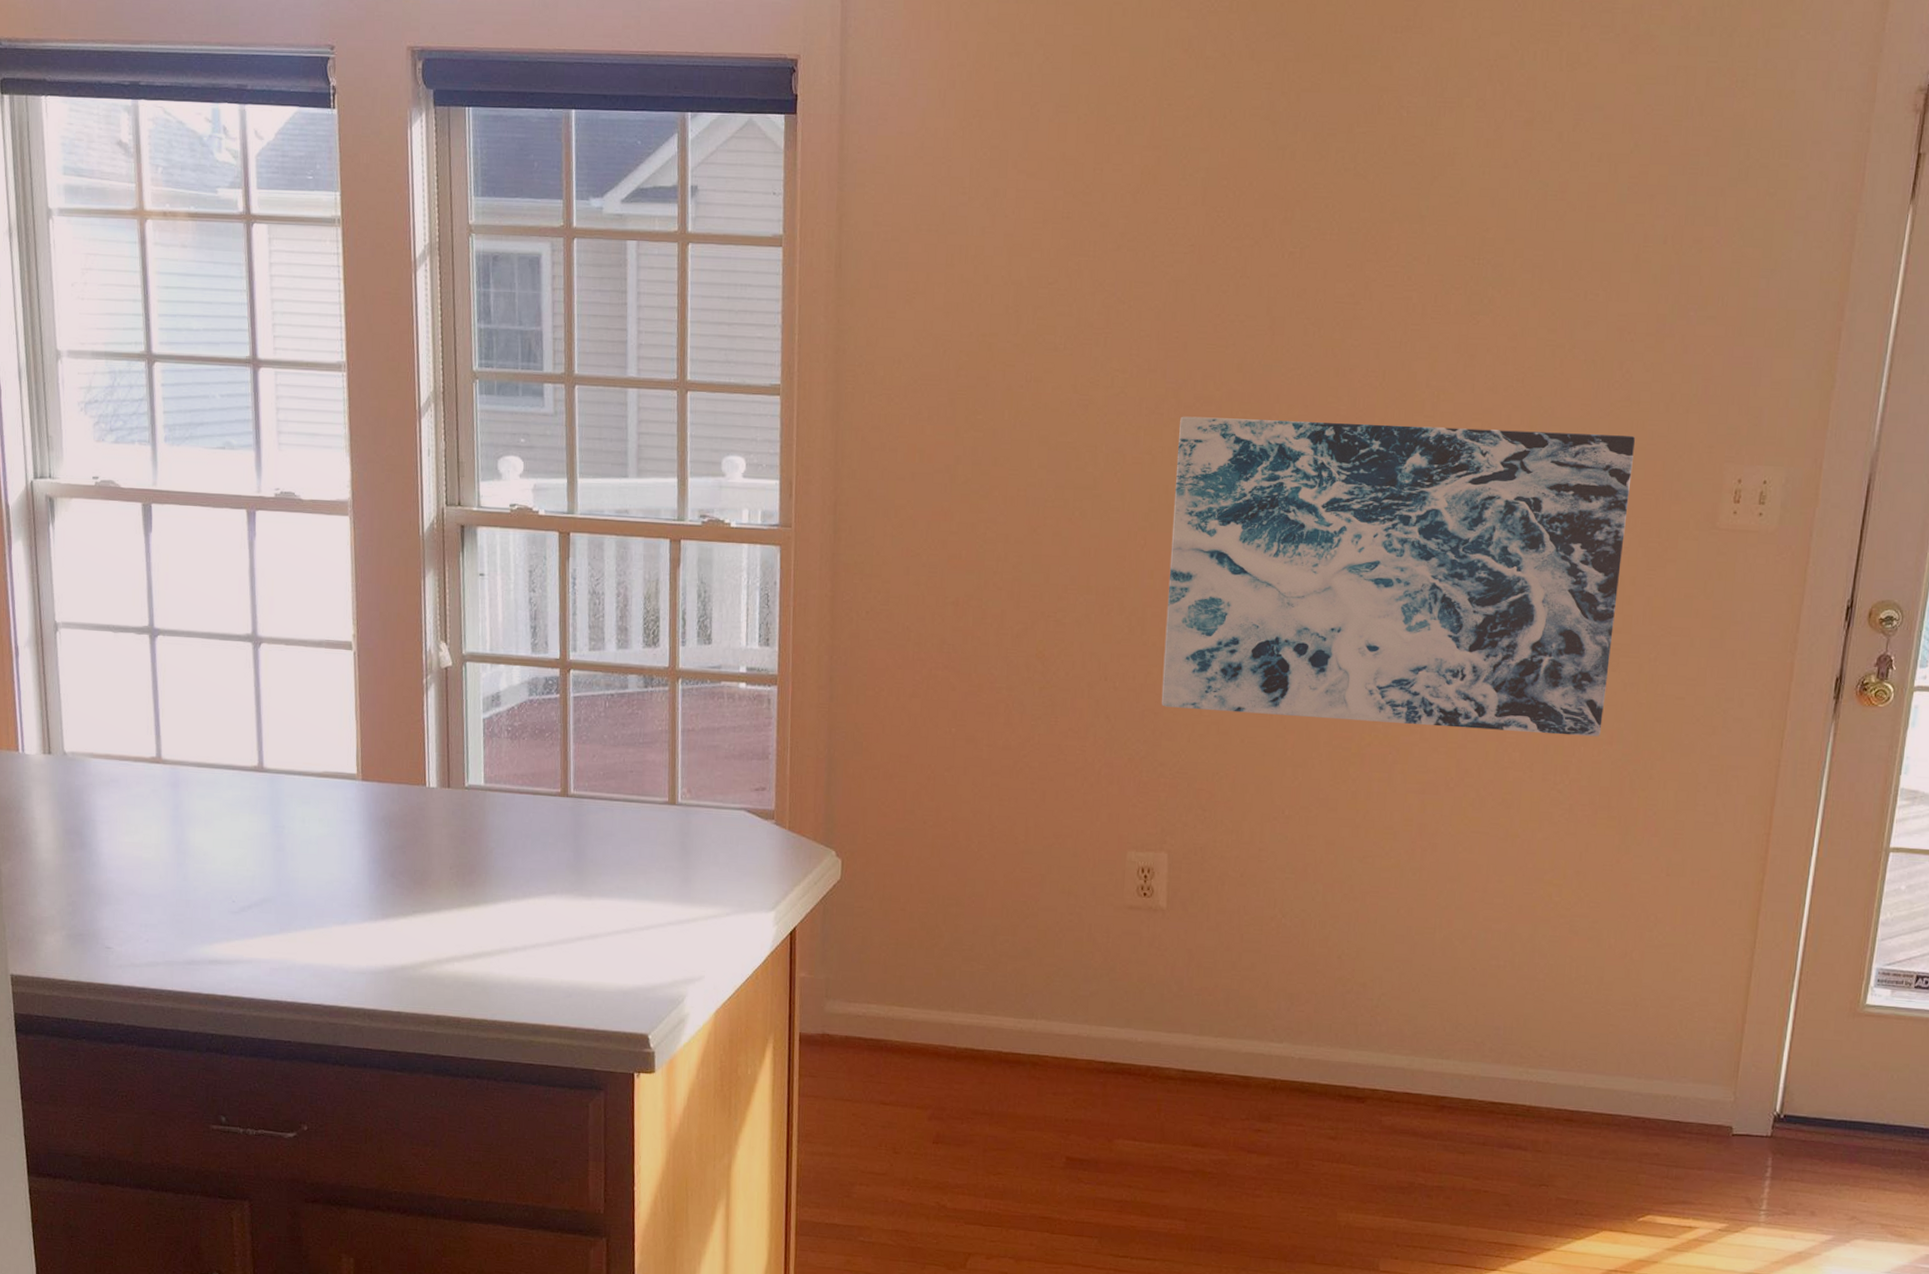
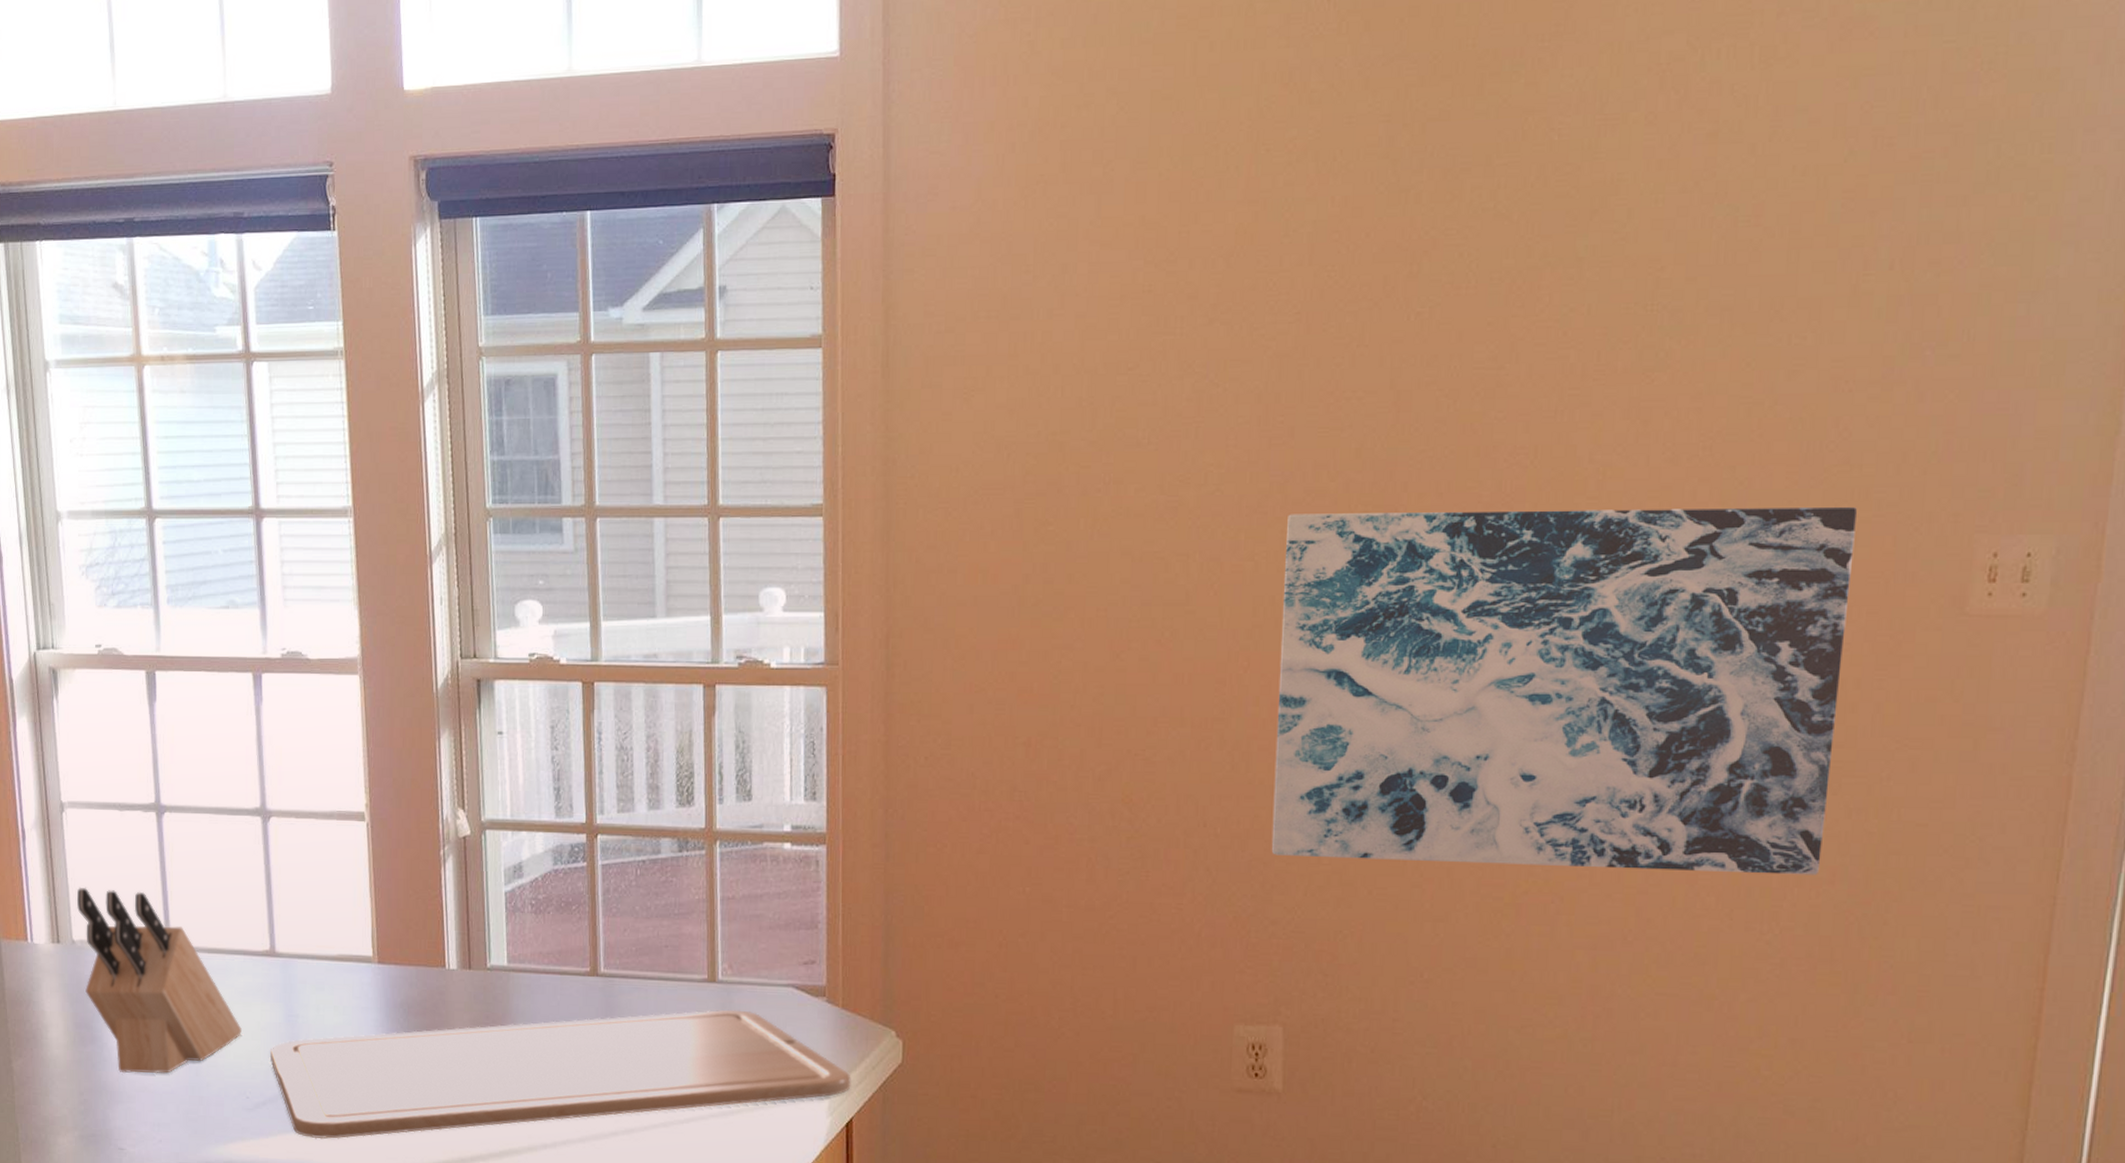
knife block: none [68,702,229,879] -> present [76,887,242,1074]
chopping board: none [256,829,796,941] -> present [269,1009,851,1140]

